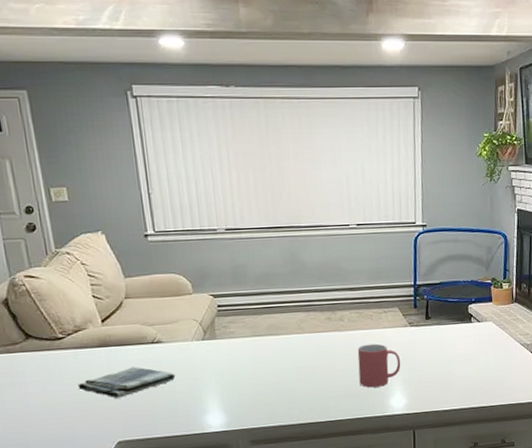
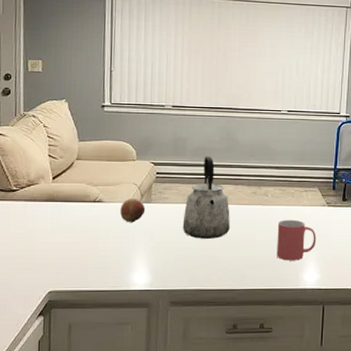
dish towel: present [77,367,176,398] -> none [22,222,111,250]
apple: none [182,335,211,363] -> present [120,197,146,223]
kettle: none [253,282,306,373] -> present [182,156,230,239]

